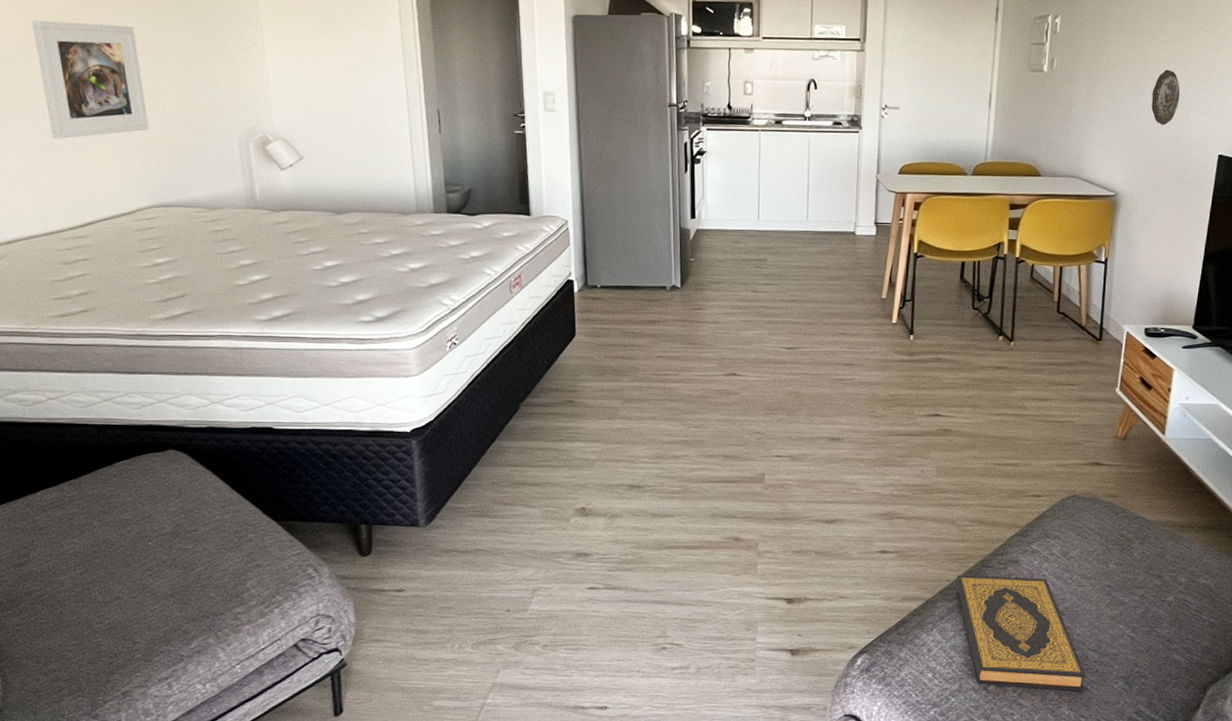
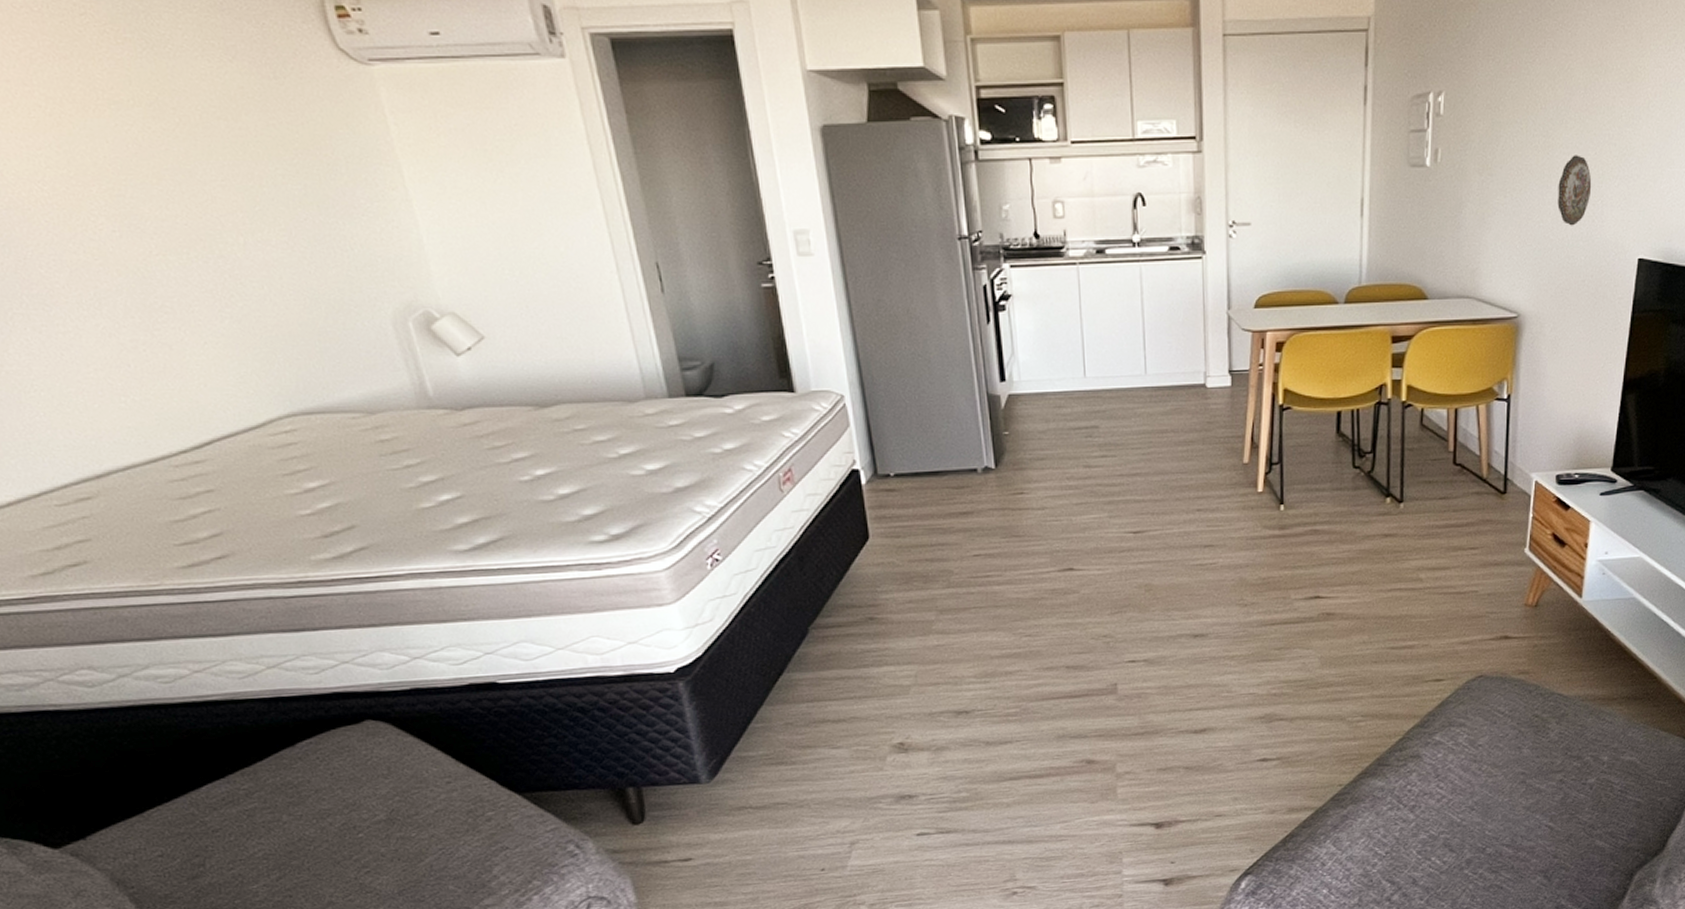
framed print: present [32,20,149,139] -> none [71,172,266,334]
hardback book: present [956,575,1086,691] -> none [1350,772,1500,895]

